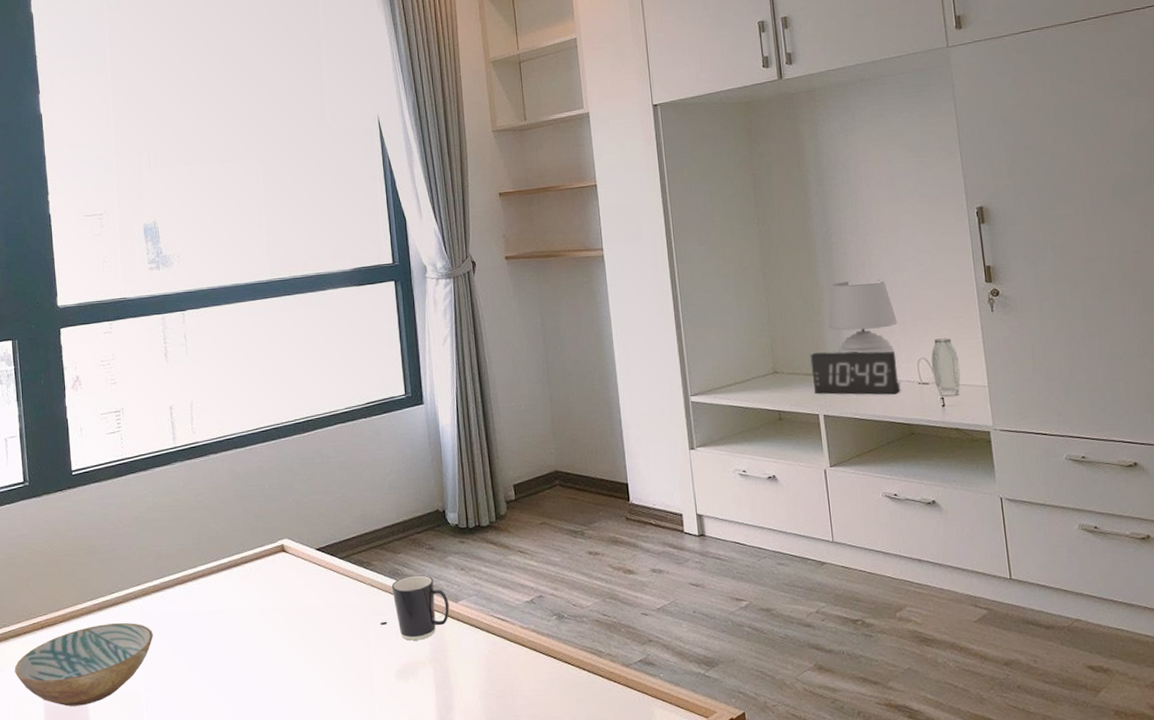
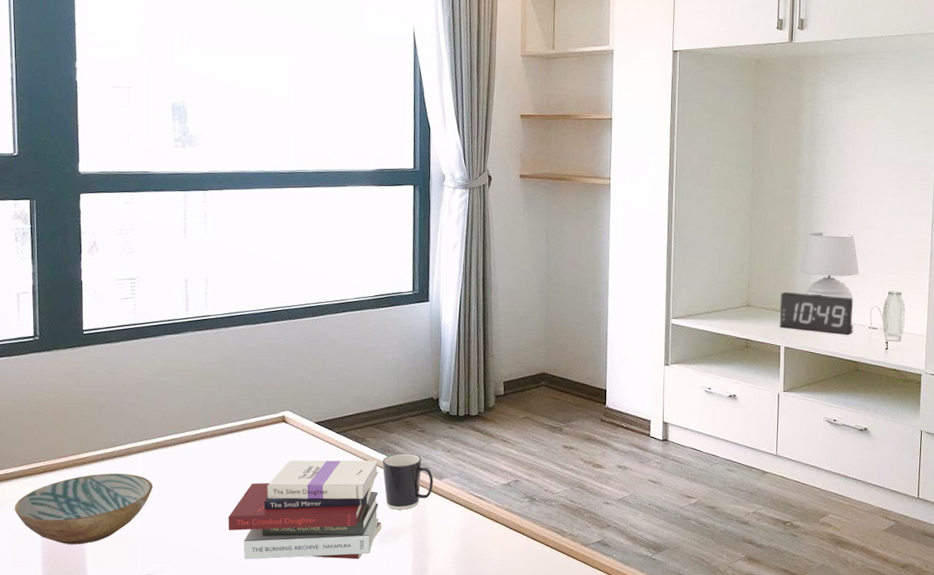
books: none [233,586,398,710] -> present [228,460,381,560]

